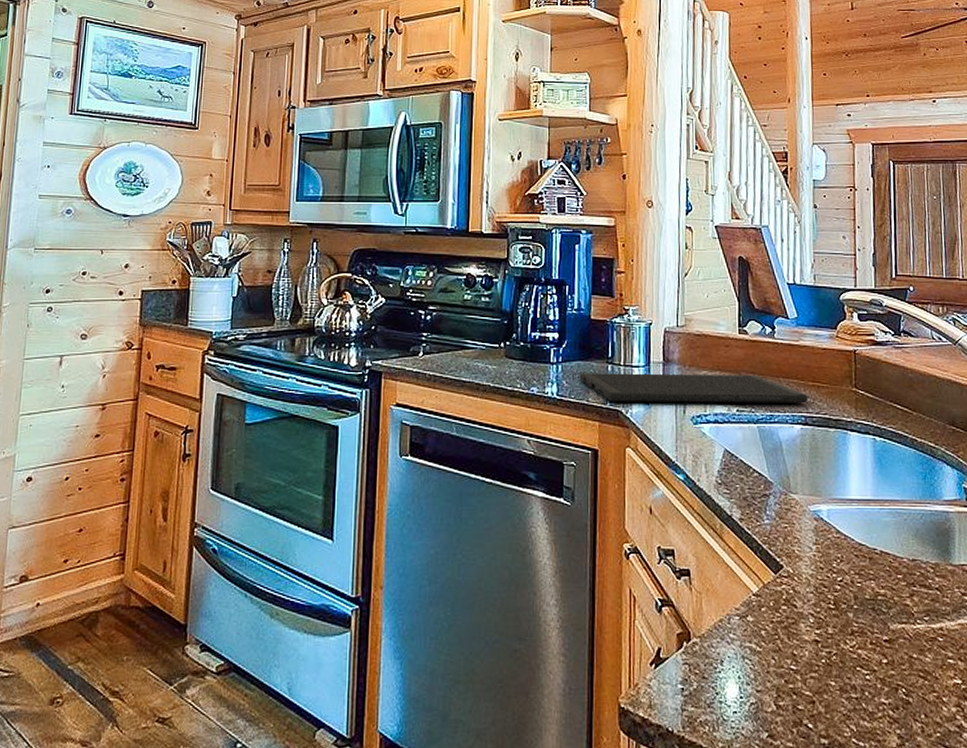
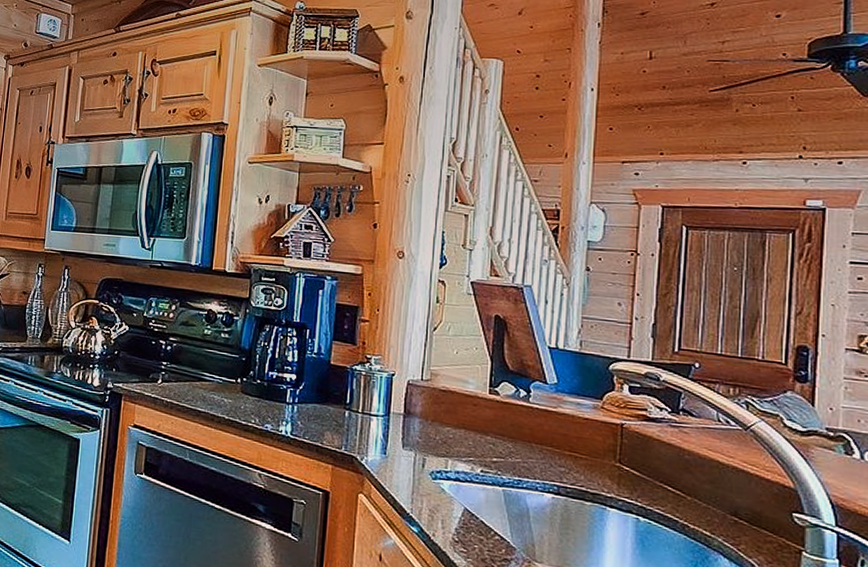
cutting board: present [579,373,808,404] -> none [314,415,563,473]

